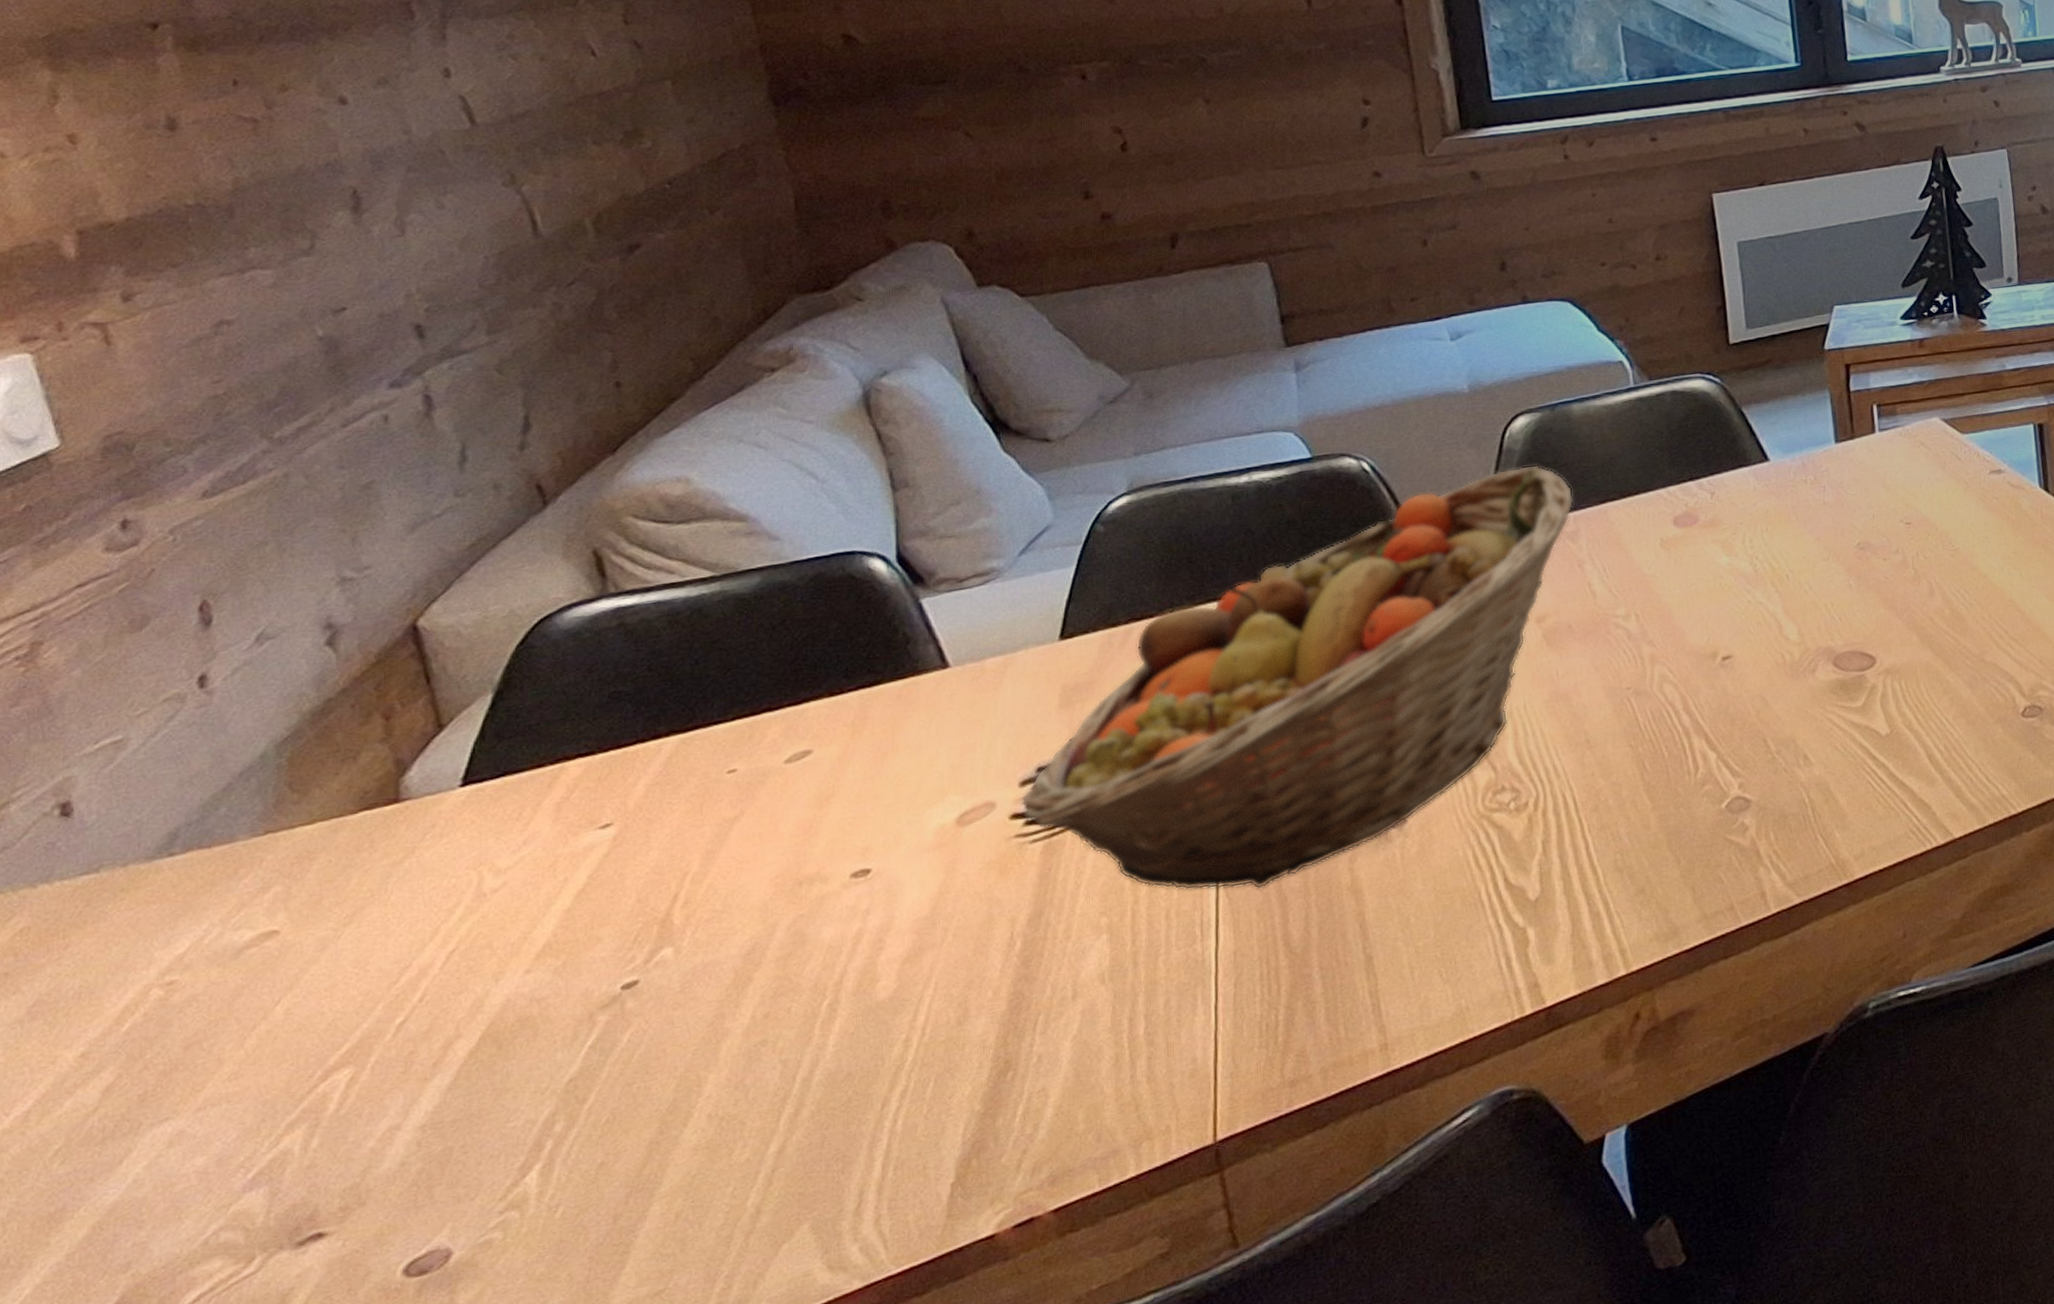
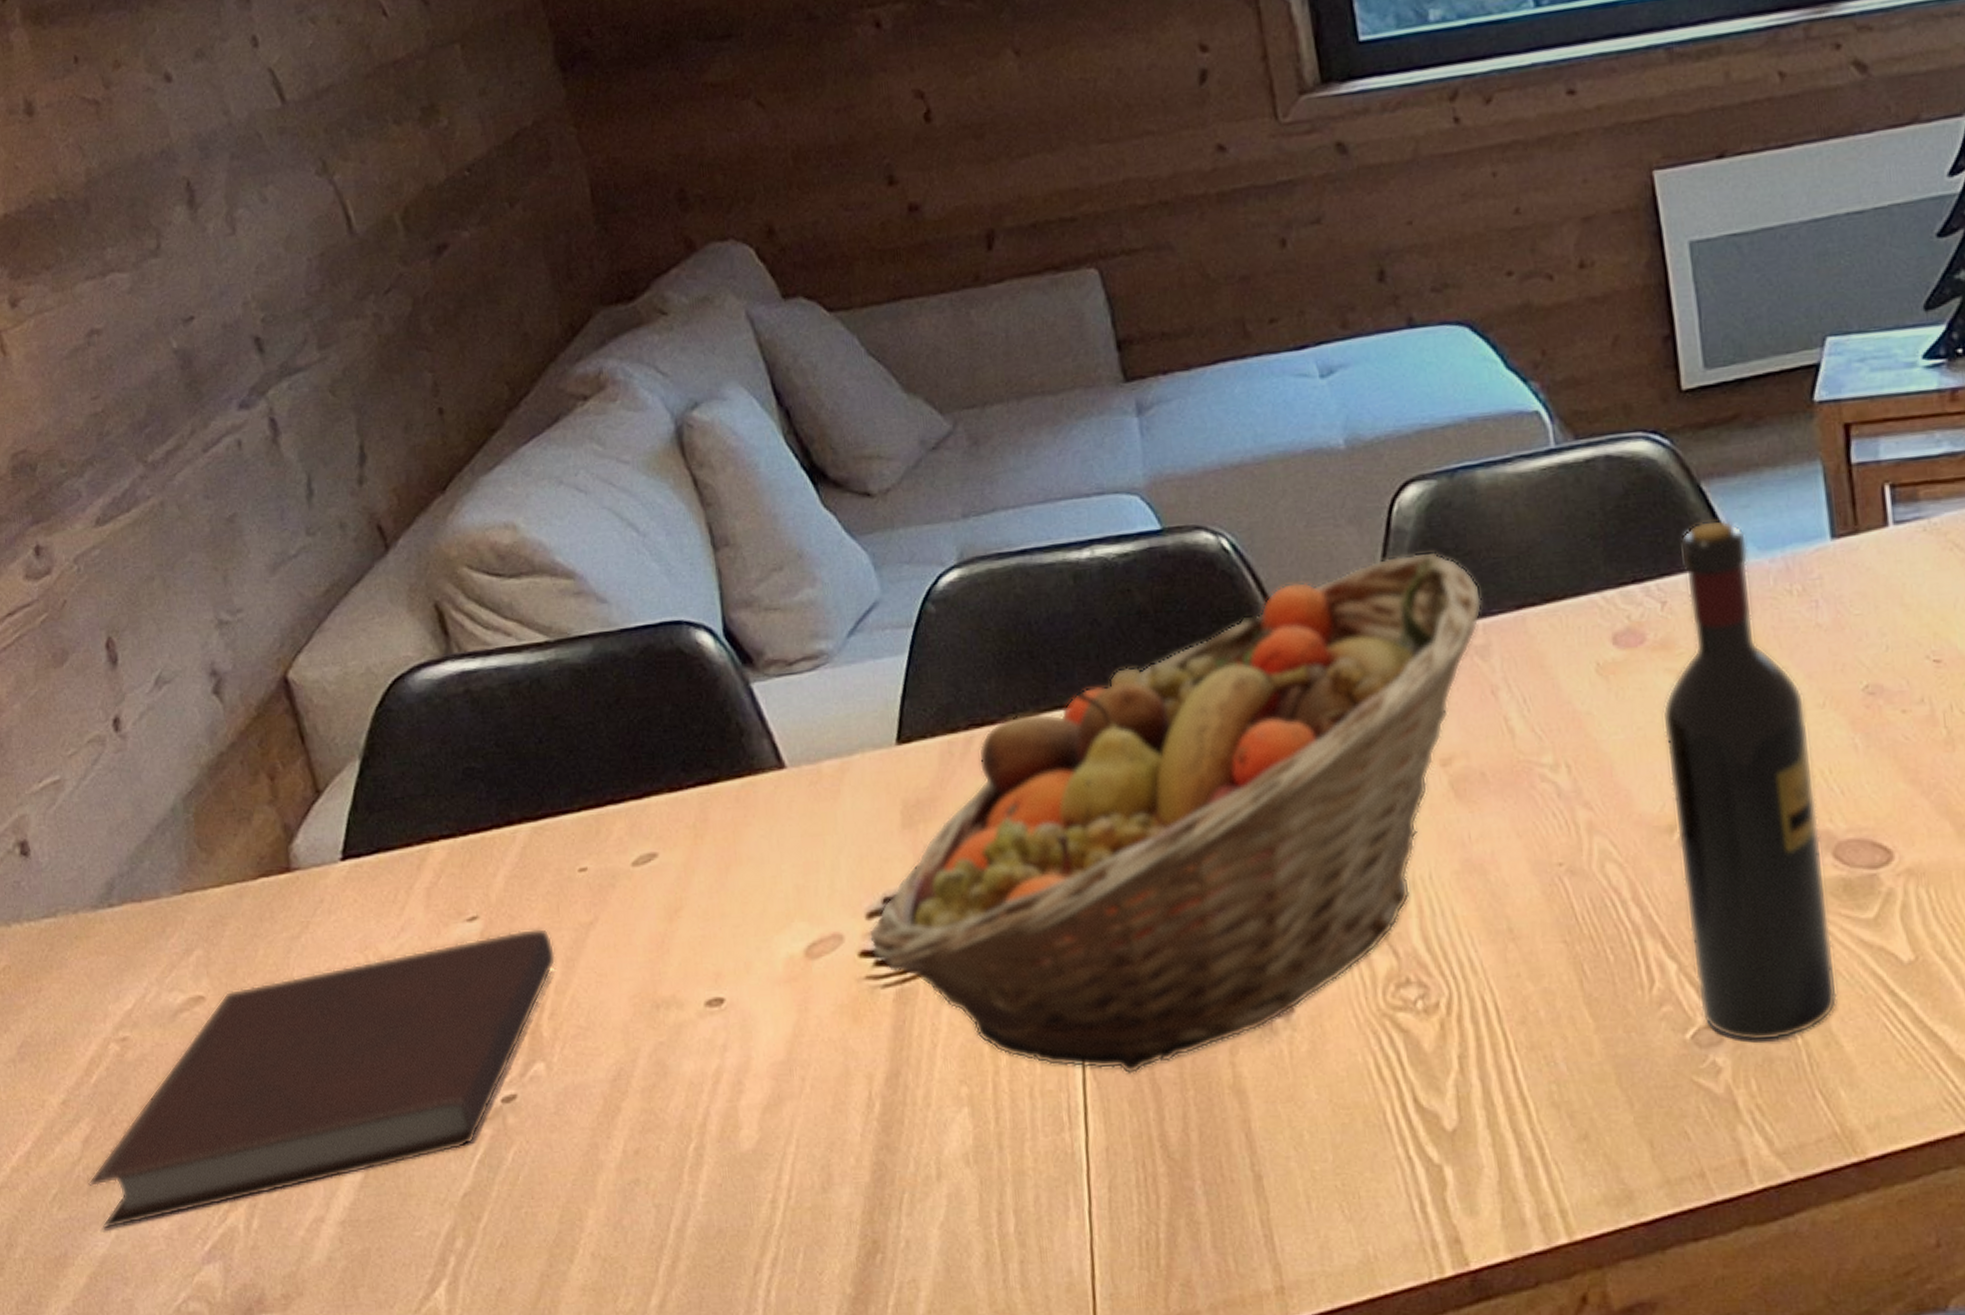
notebook: none [104,826,695,1176] -> present [88,928,556,1229]
wine bottle: none [1709,433,1835,805] -> present [1662,519,1838,1042]

